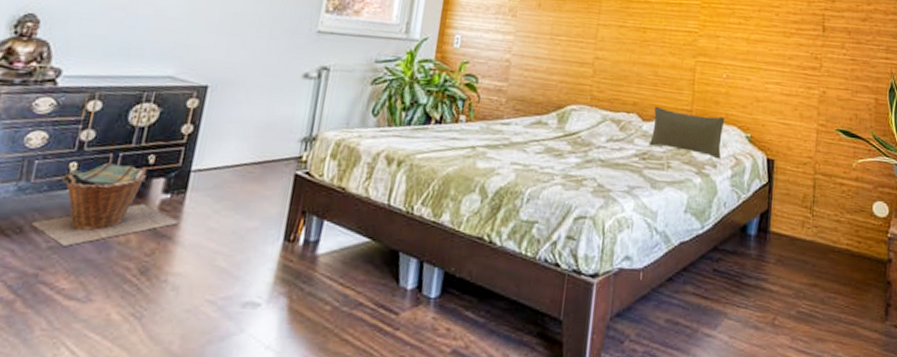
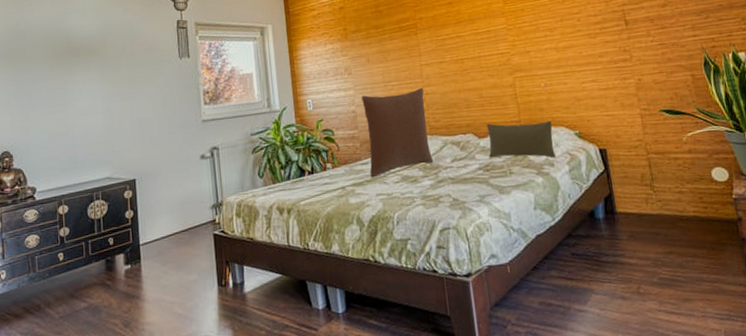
laundry basket: present [30,162,180,246] -> none [44,248,142,315]
pillow: none [509,44,595,143] -> present [361,88,434,178]

